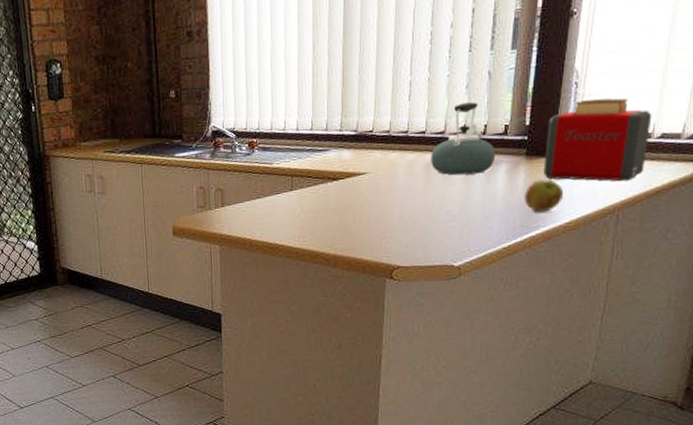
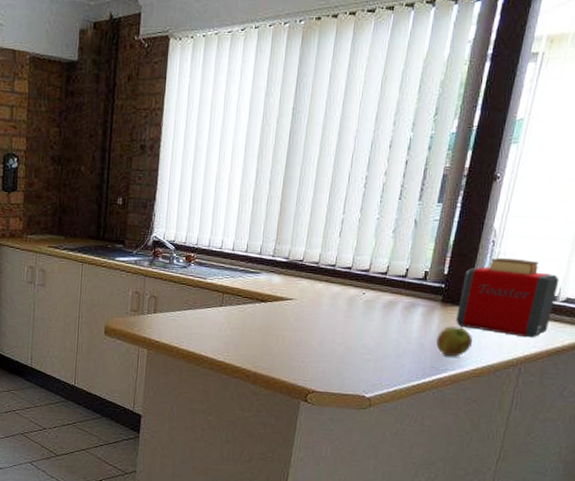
kettle: present [431,102,496,176] -> none [354,246,415,313]

